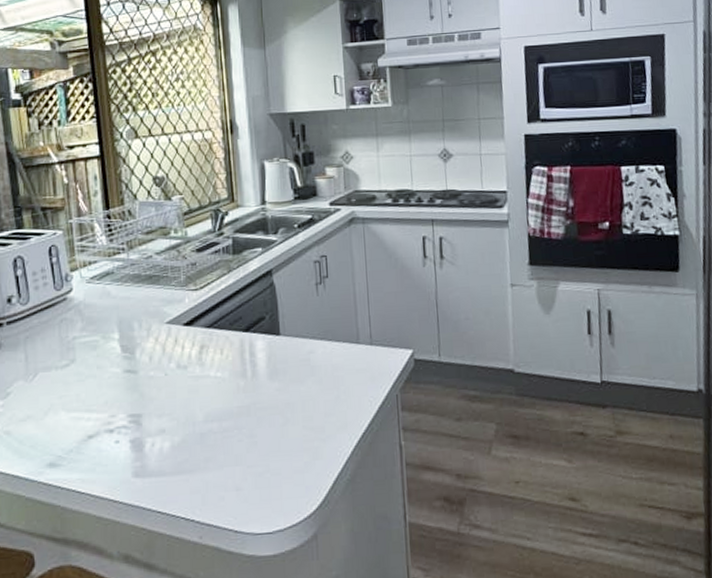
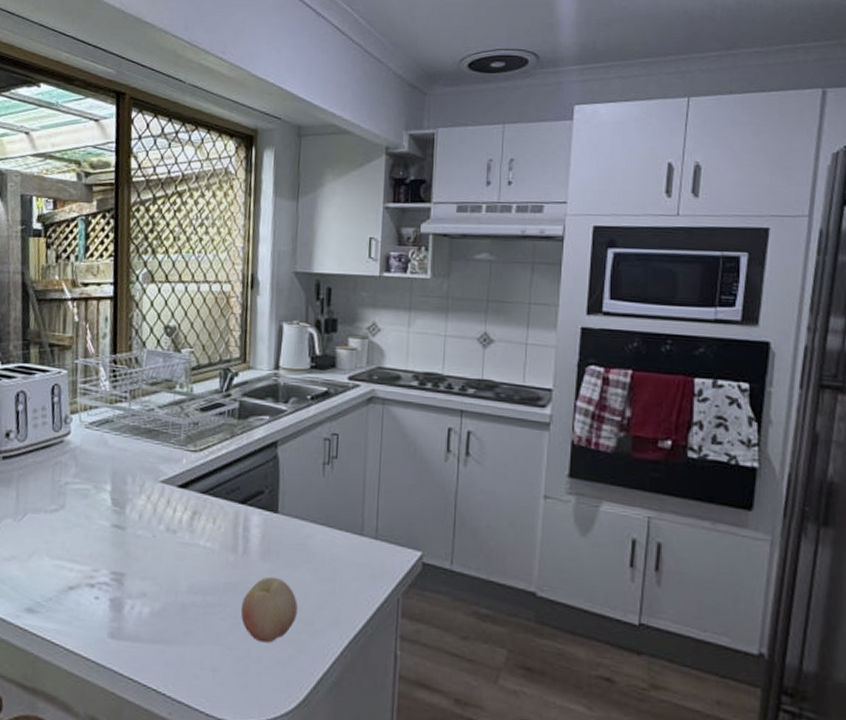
fruit: none [255,394,308,456] -> present [240,576,298,643]

